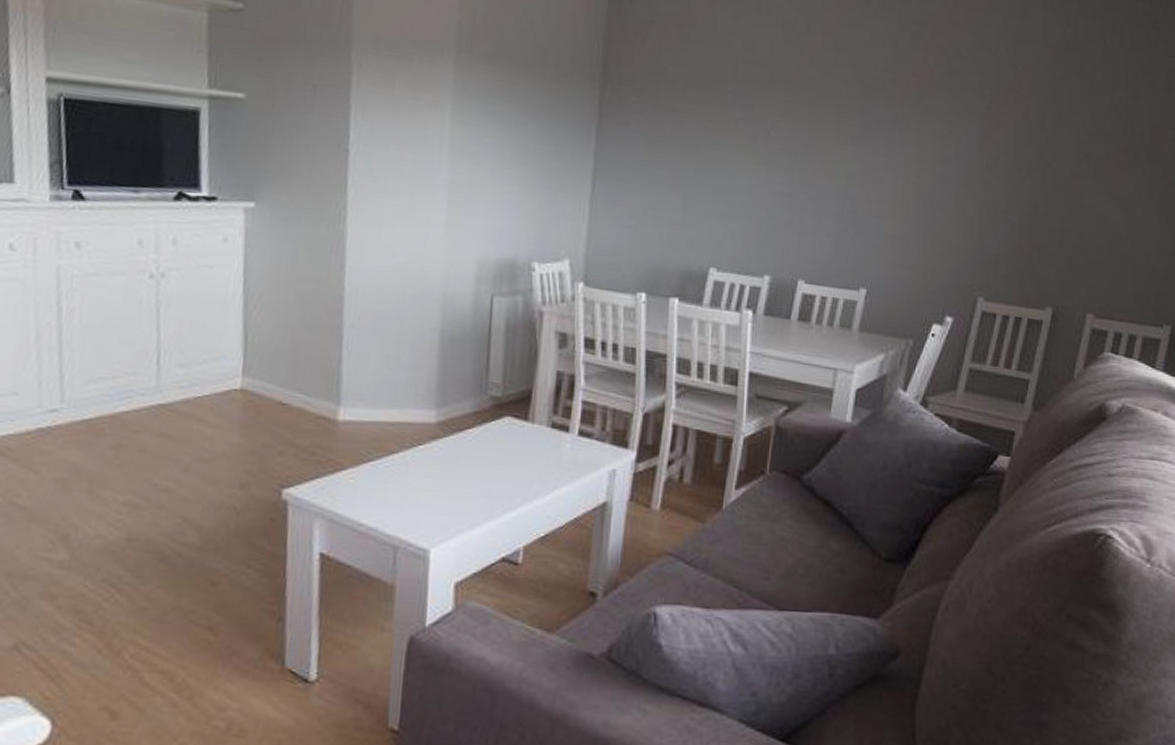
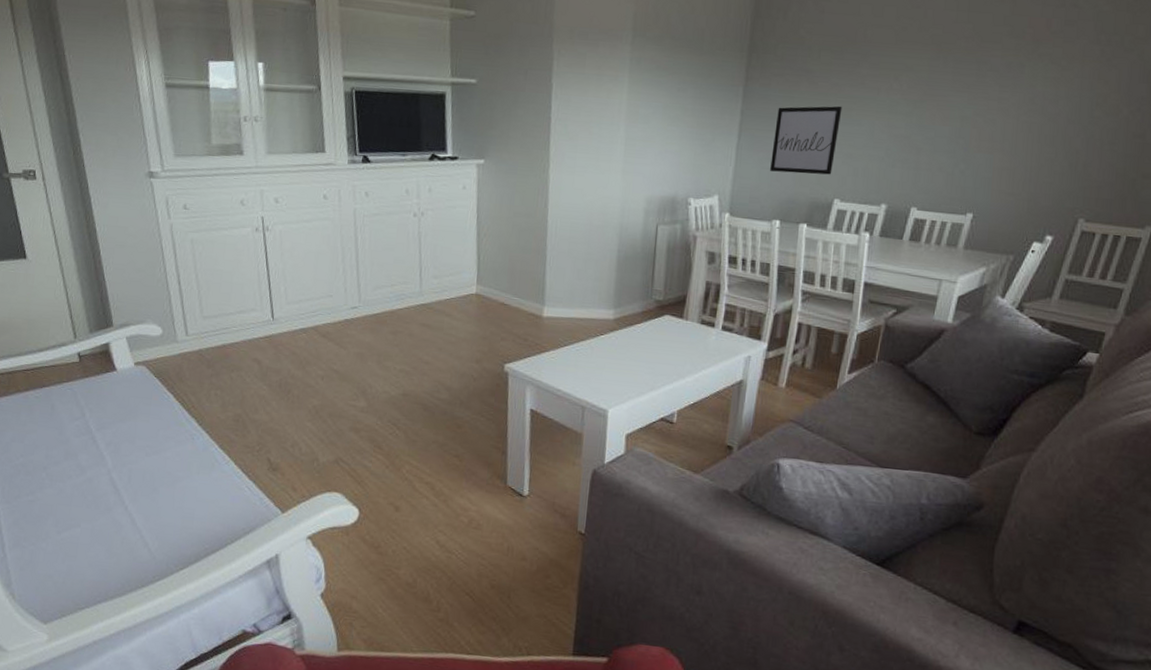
wall art: none [632,151,714,238] -> present [770,106,843,175]

